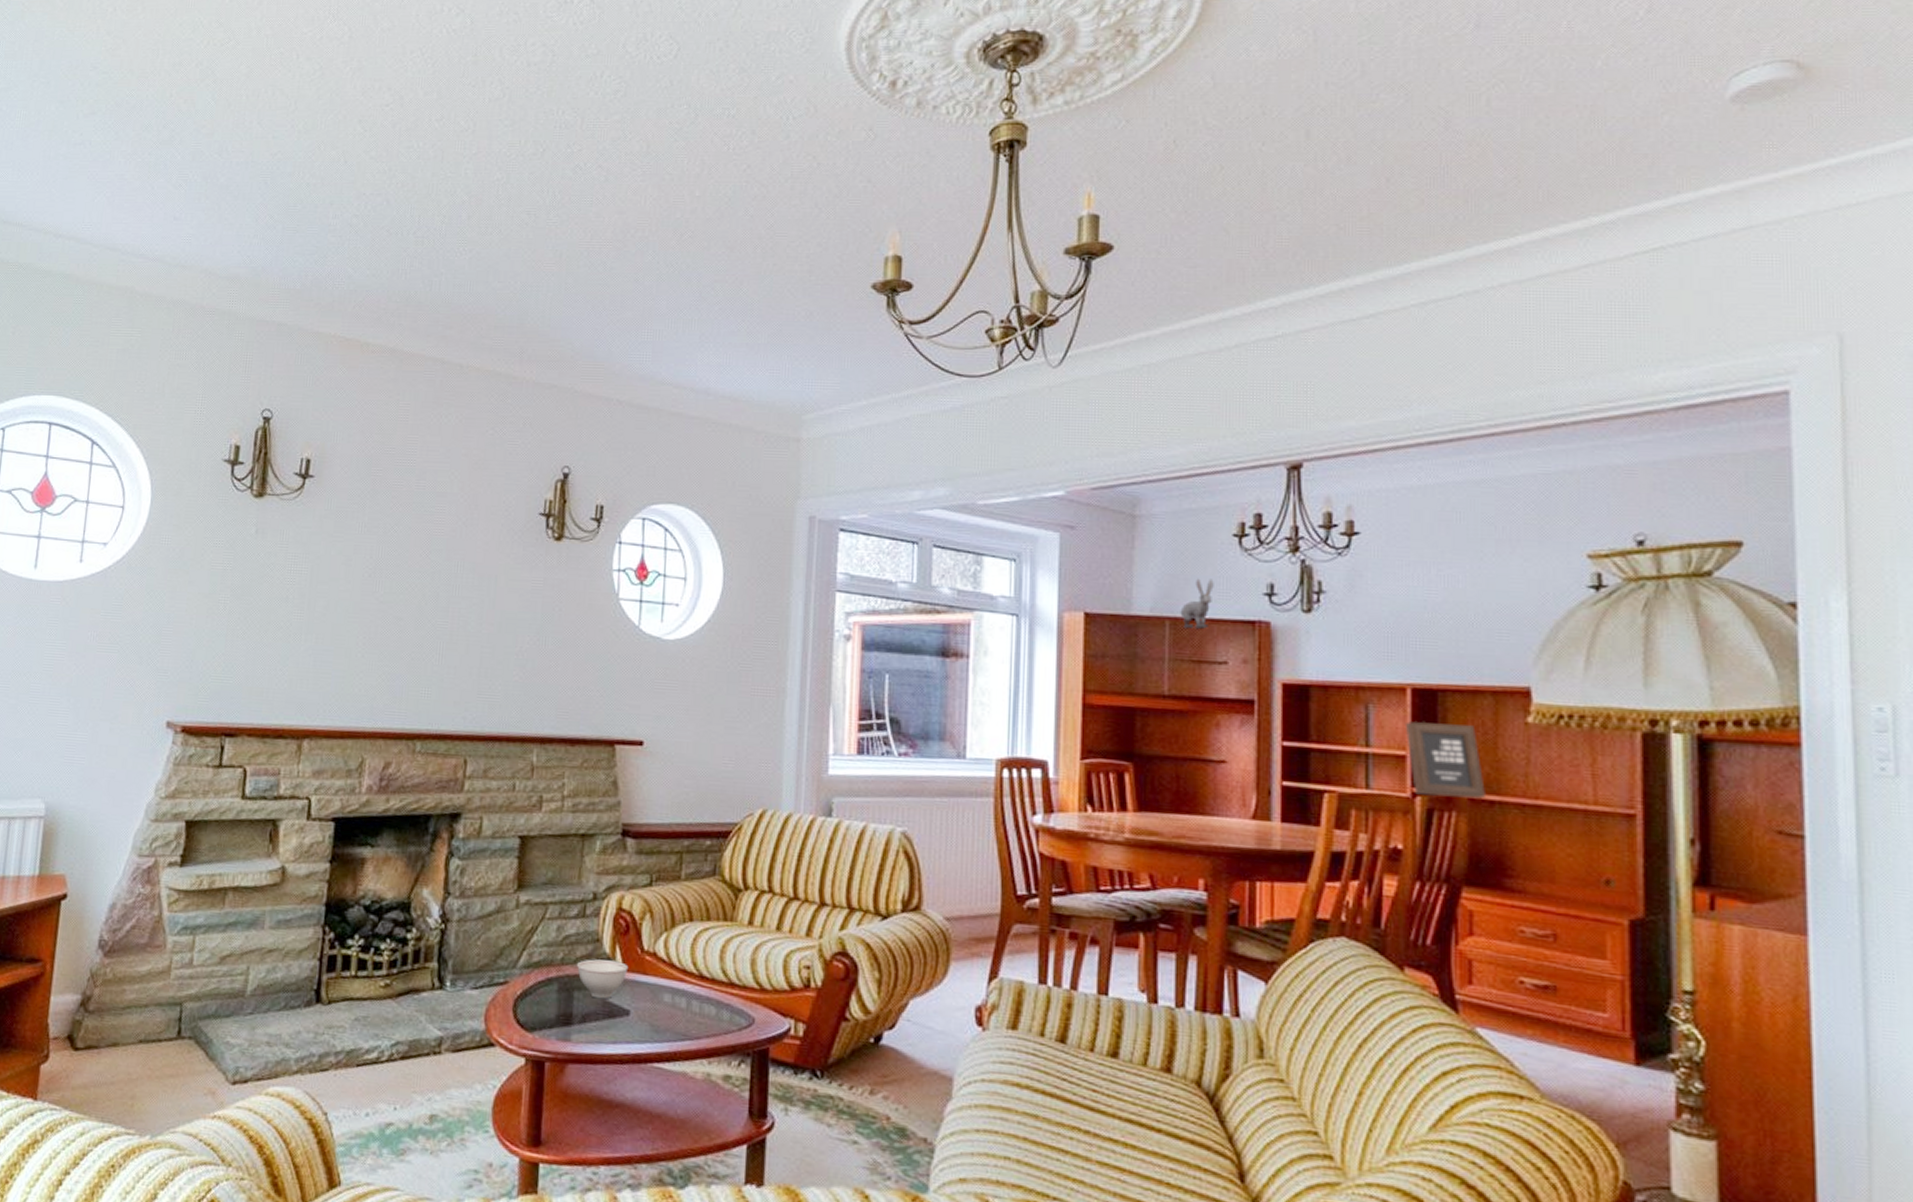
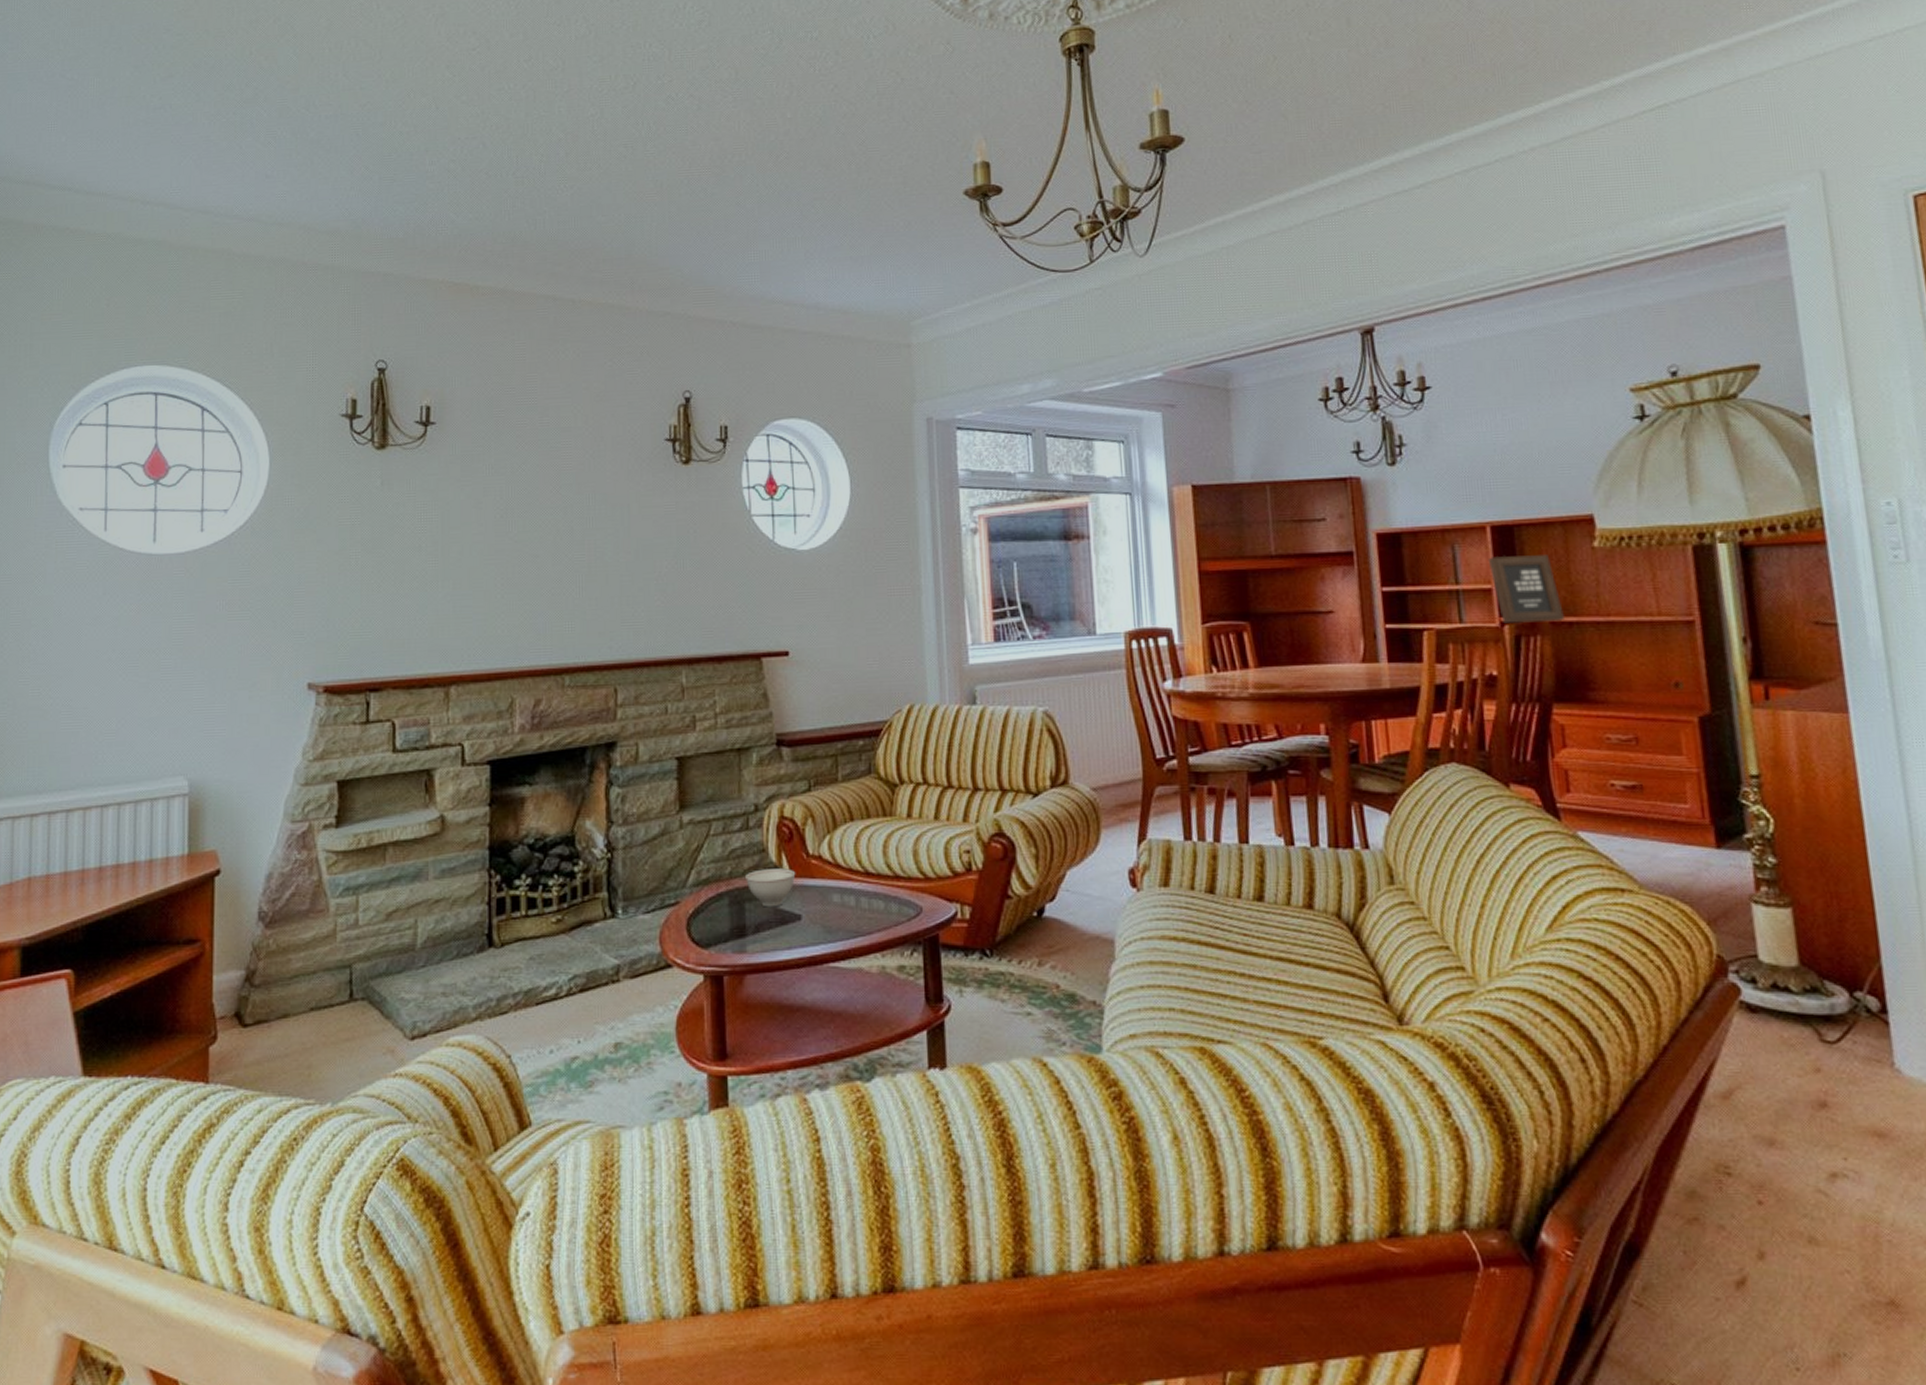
decorative figurine: present [1180,578,1214,630] -> none [1278,442,1307,492]

